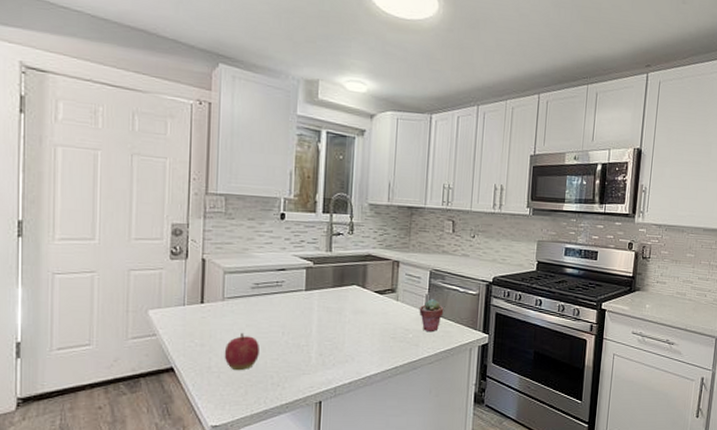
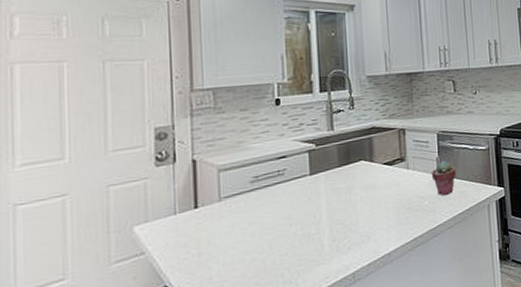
apple: present [224,333,259,371] -> none [225,233,266,276]

